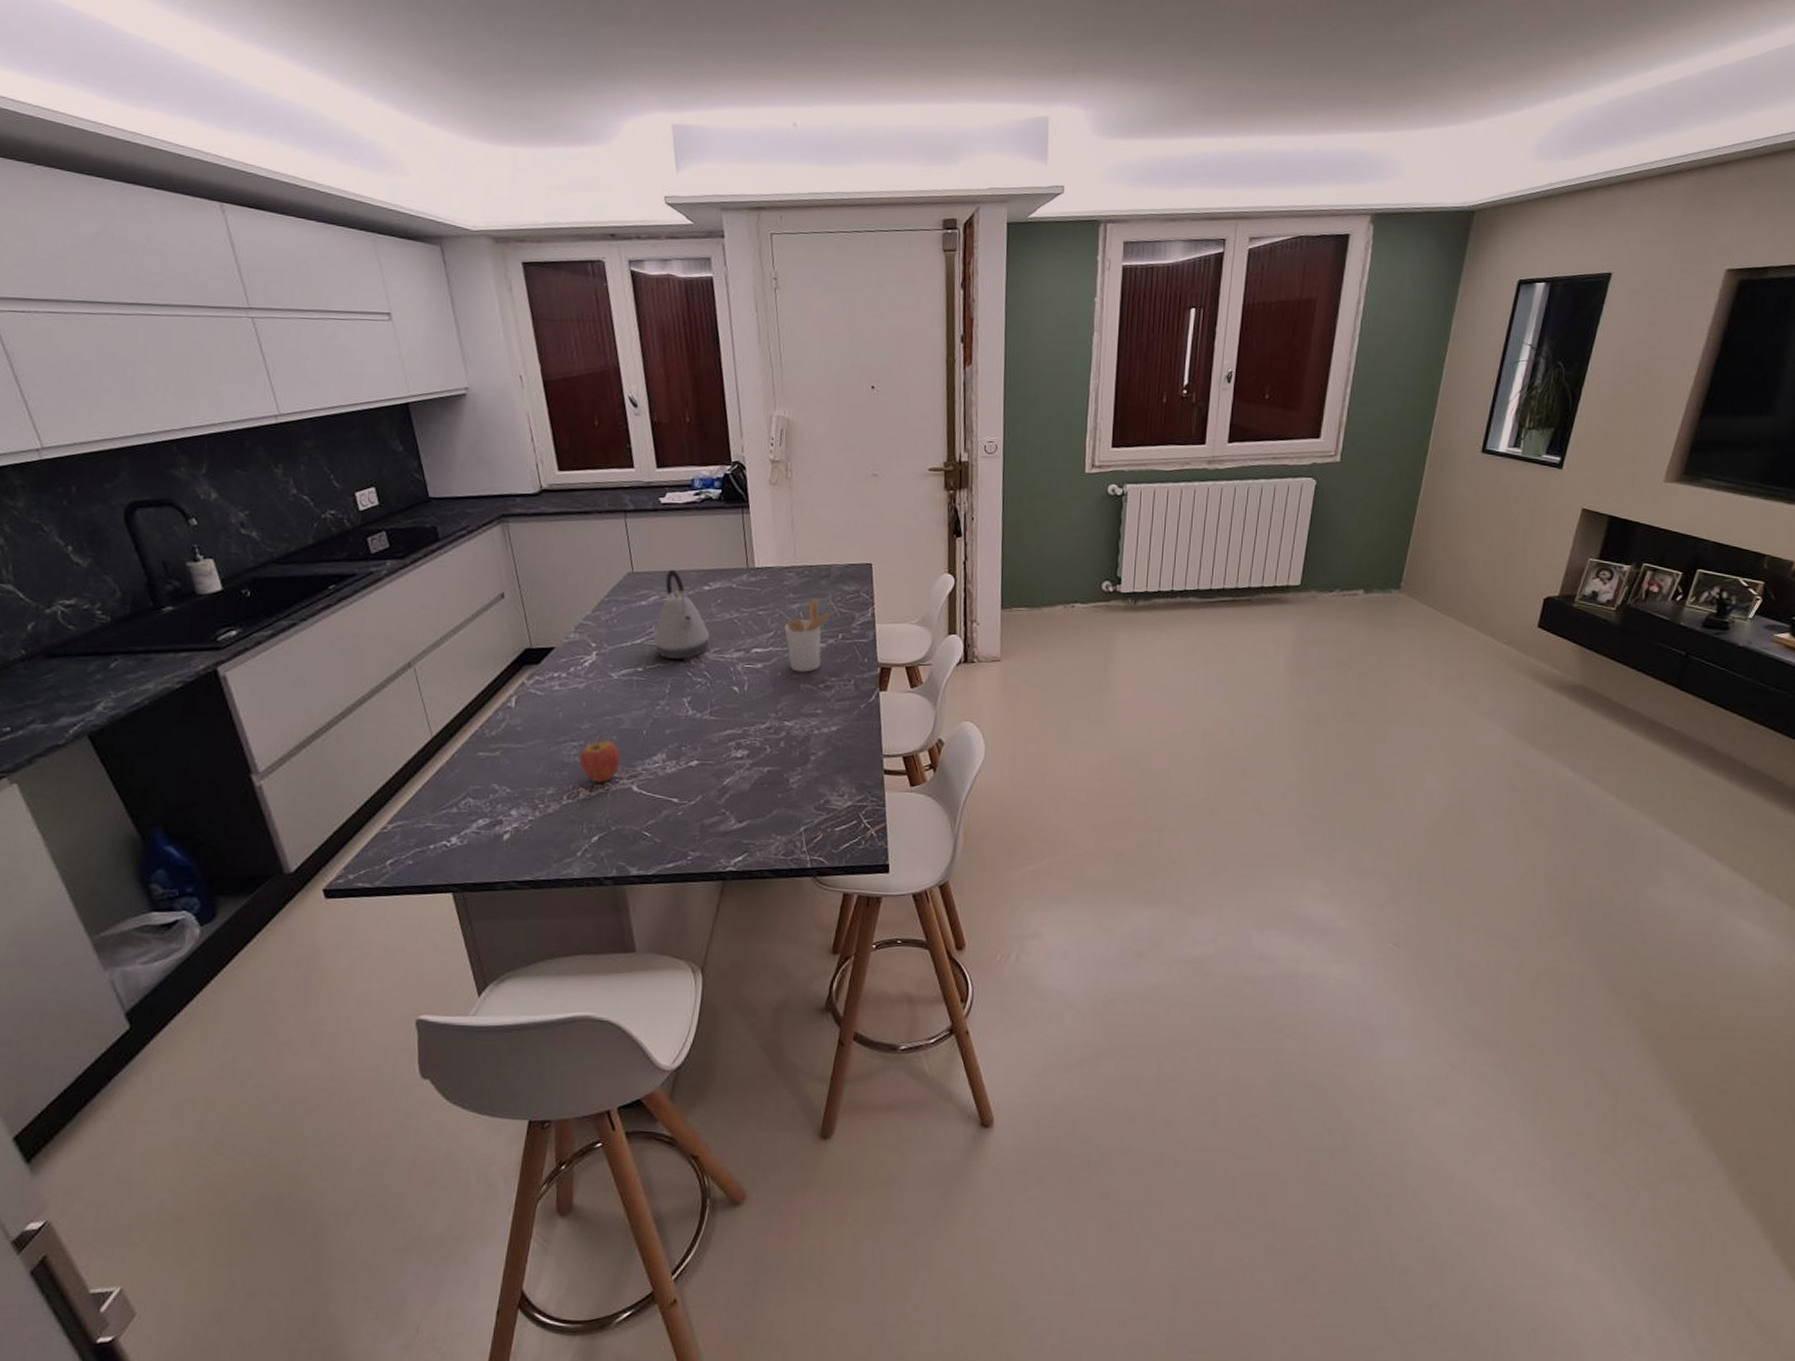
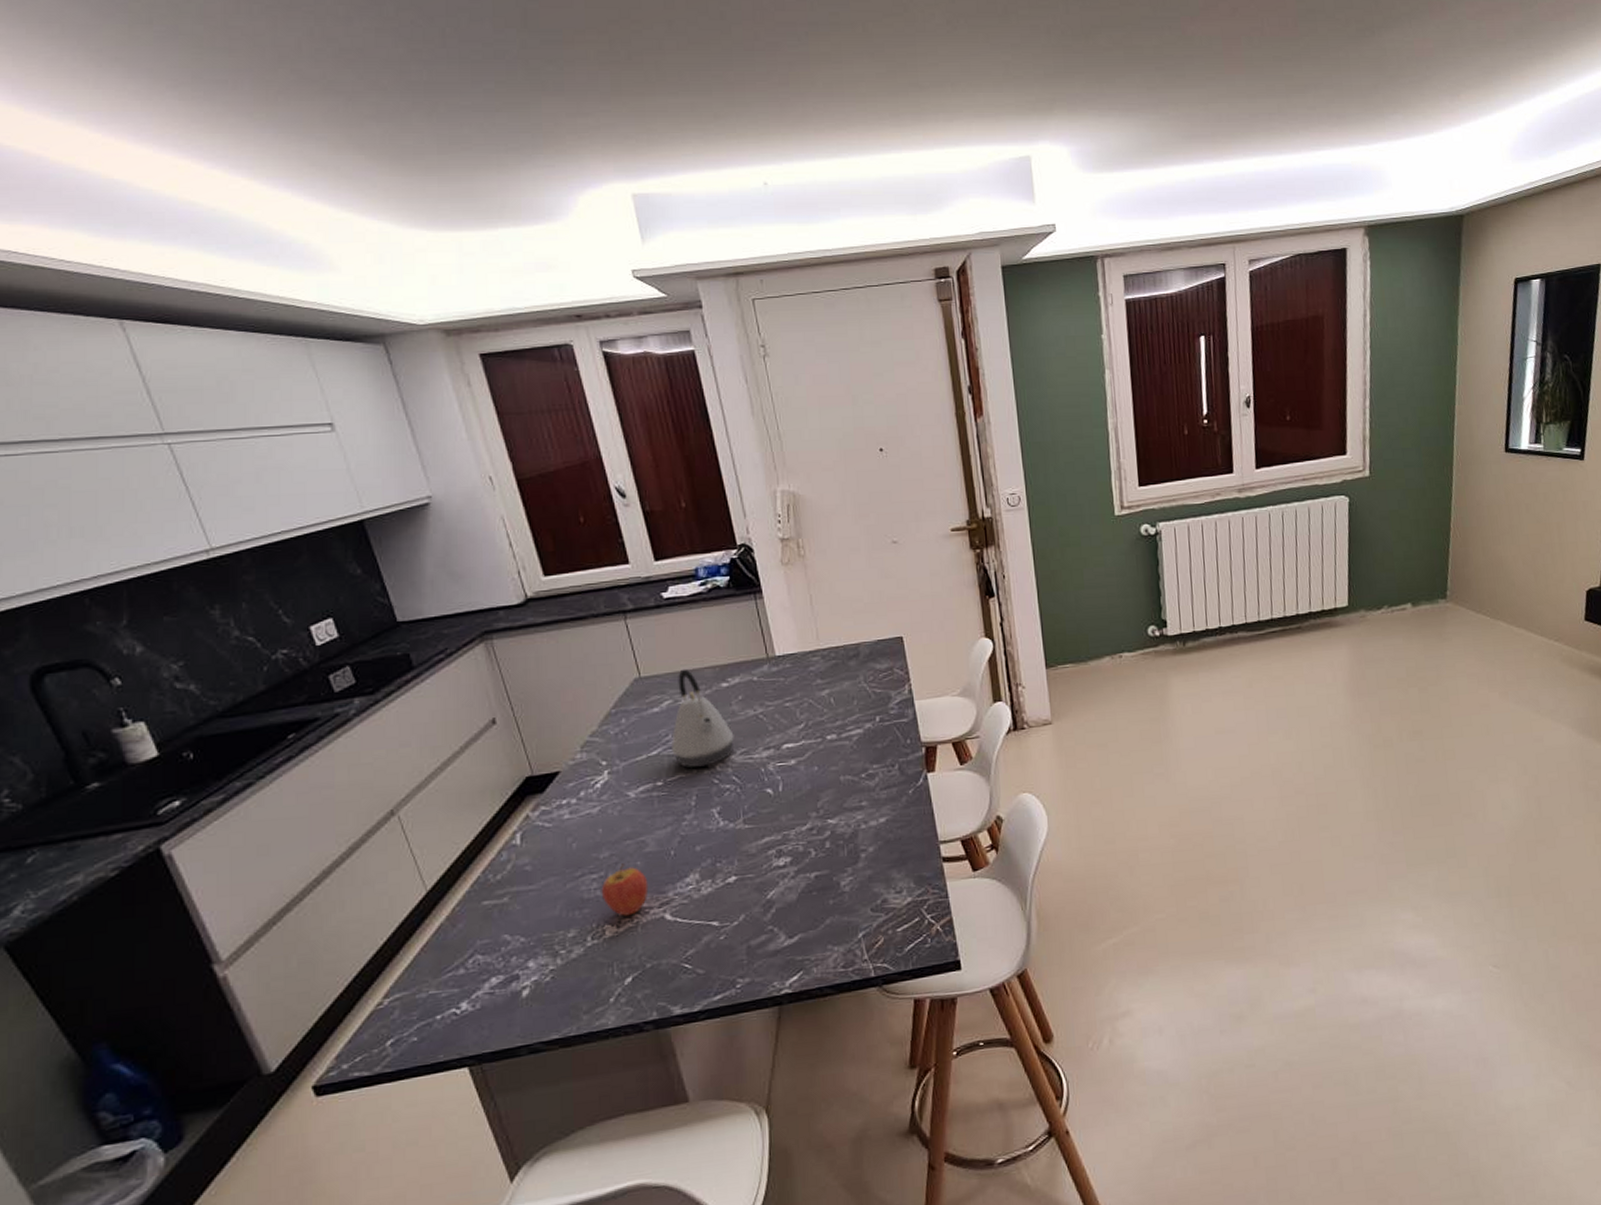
utensil holder: present [784,599,837,672] -> none [815,682,870,764]

